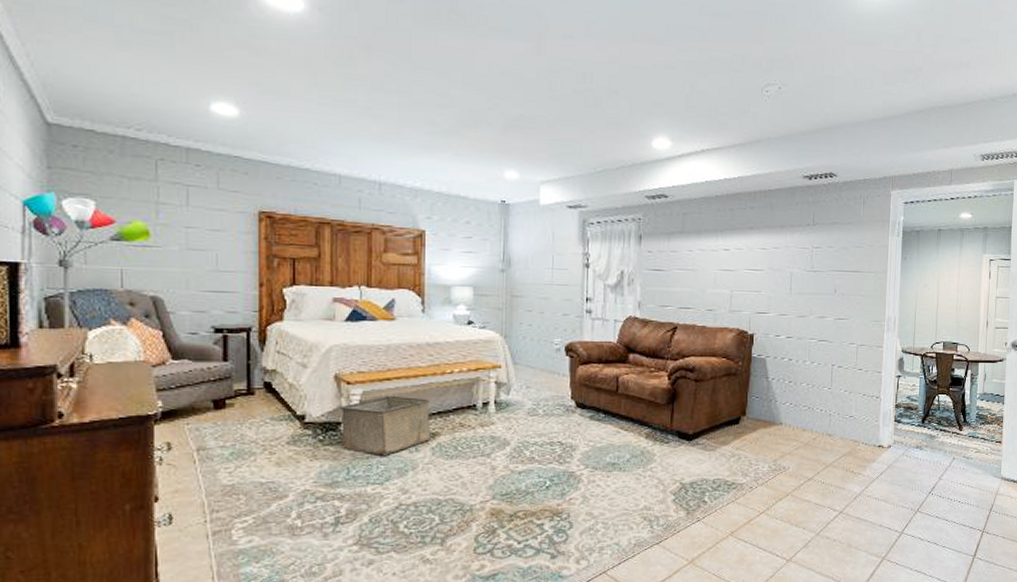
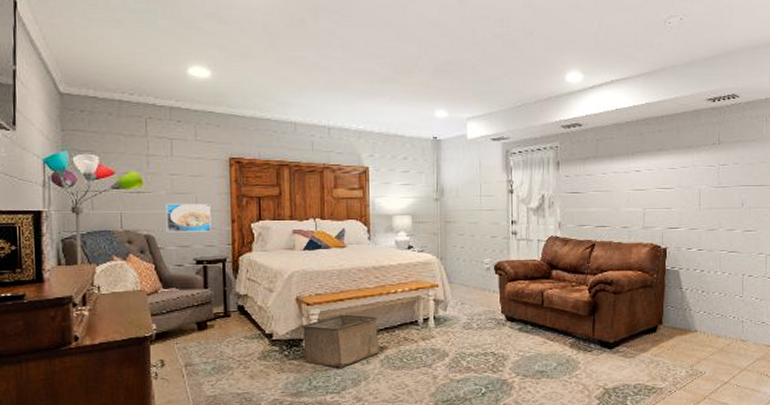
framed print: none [178,260,234,296] -> present [166,203,211,233]

